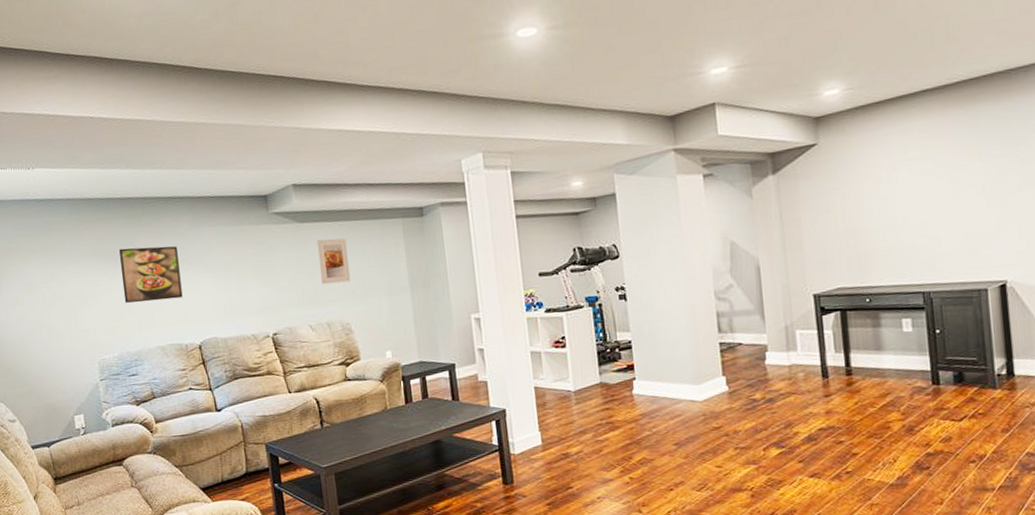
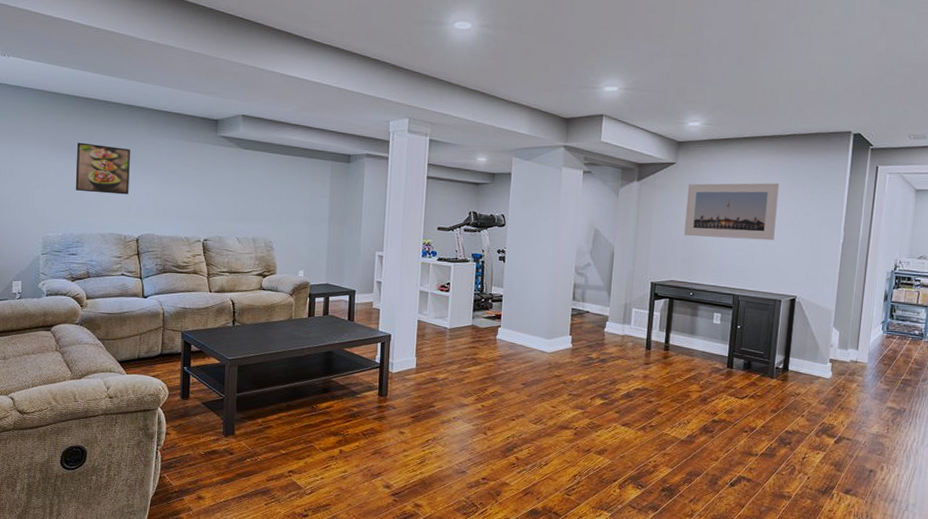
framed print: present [316,238,351,285] -> none [253,166,281,207]
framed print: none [839,143,963,230] -> present [684,182,779,241]

